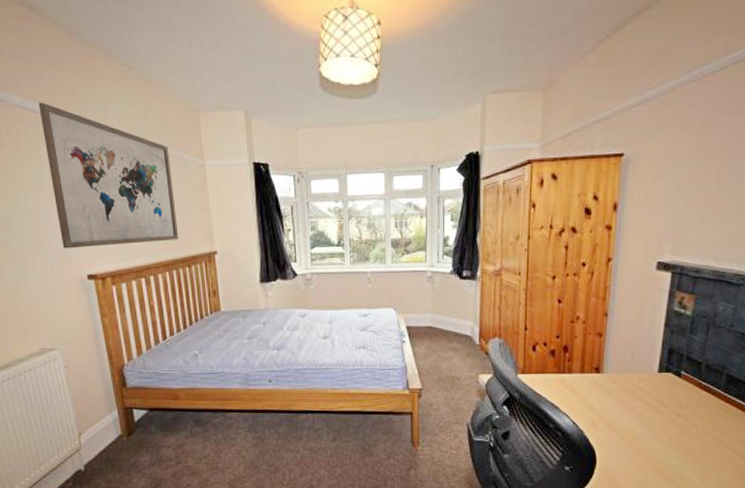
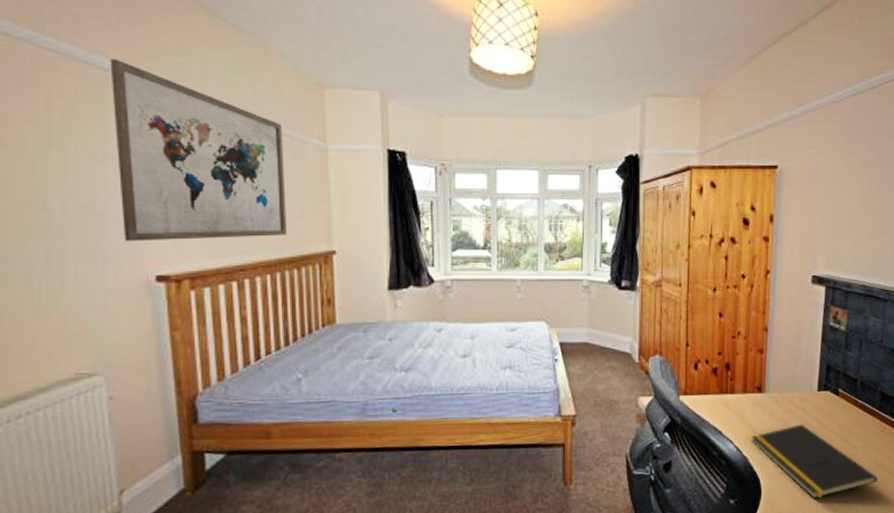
notepad: none [588,402,719,471] -> present [751,424,878,499]

